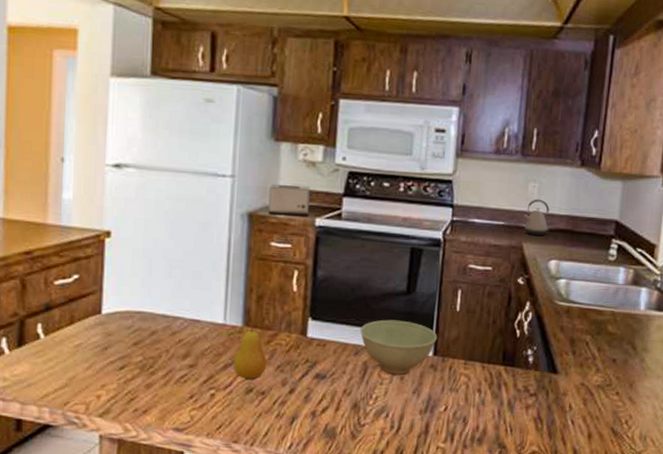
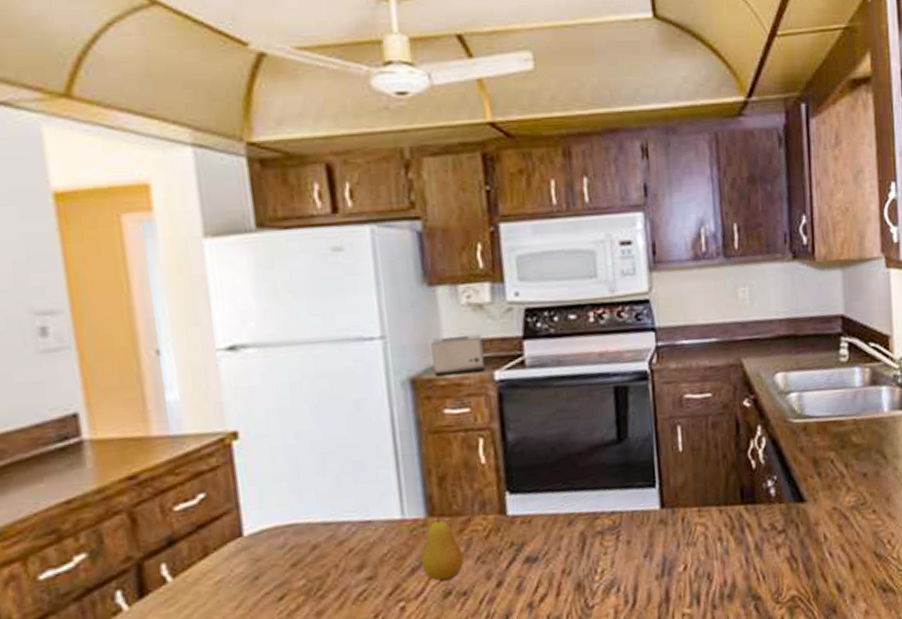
bowl: present [359,319,438,376] -> none [569,474,663,541]
kettle: present [522,199,550,237] -> none [737,304,770,349]

